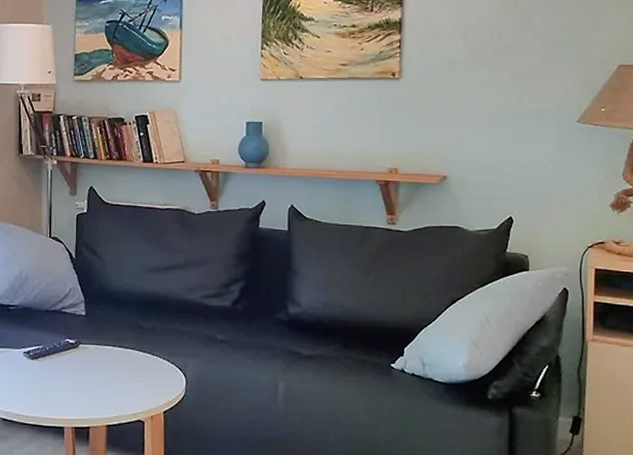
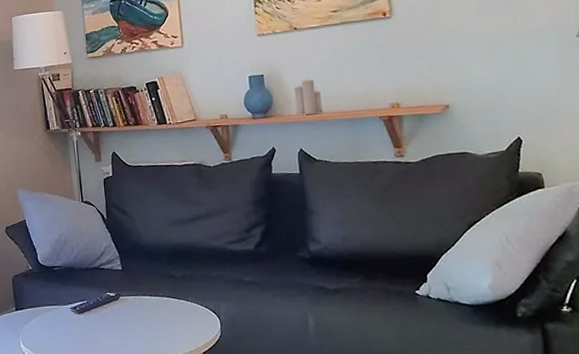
candle: none [292,131,320,171] -> present [294,78,324,115]

